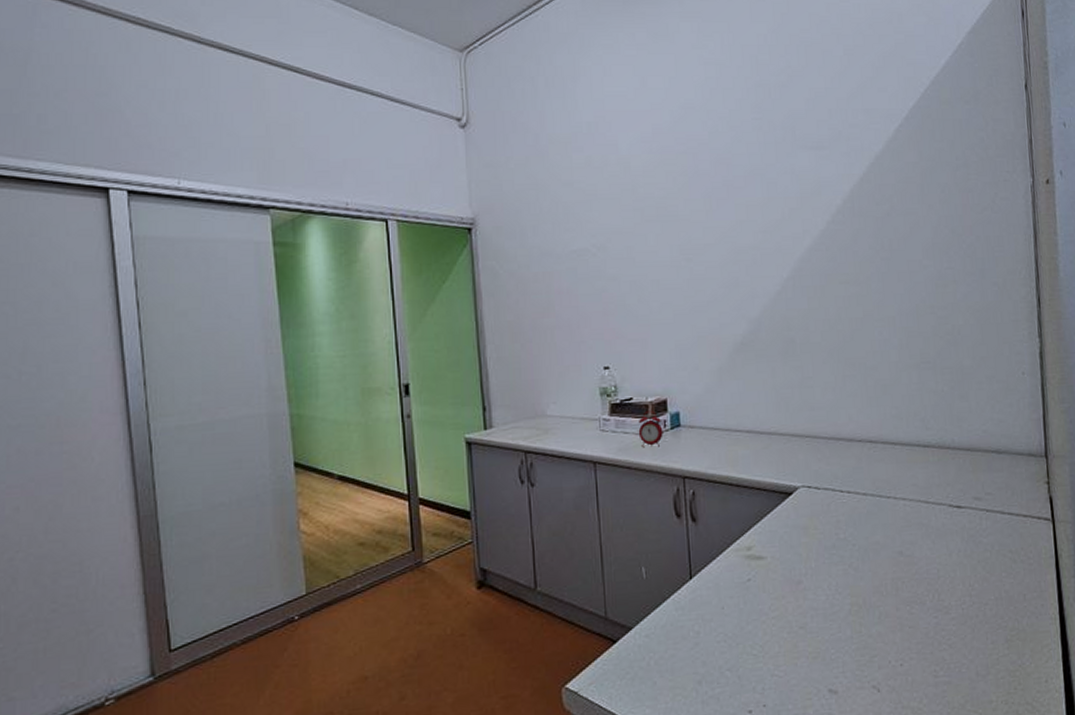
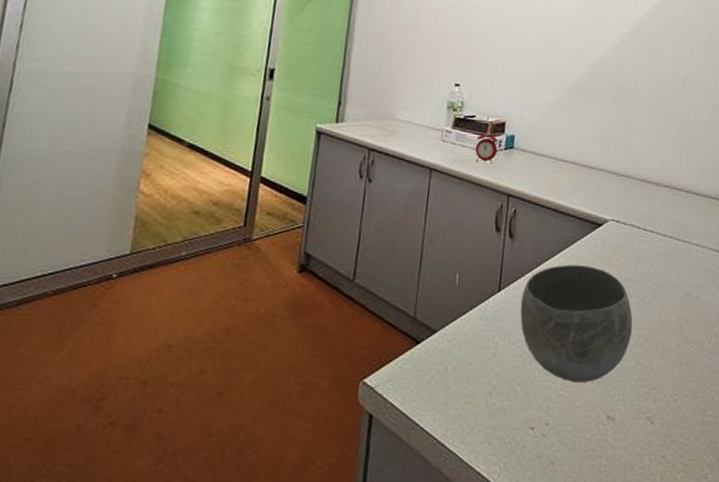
bowl: none [715,538,844,661] -> present [520,264,633,383]

